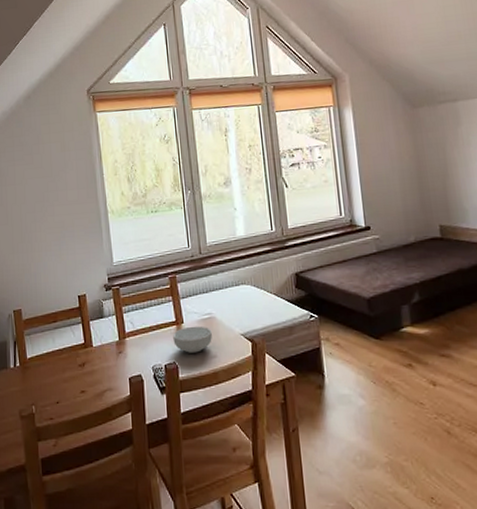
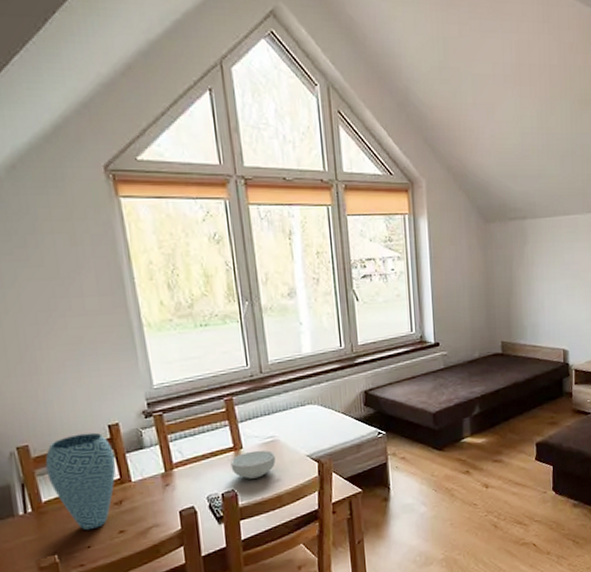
vase: none [32,301,82,388] -> present [45,432,116,531]

